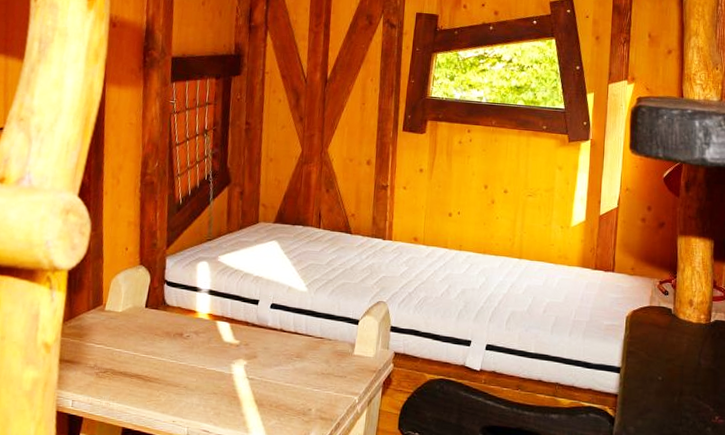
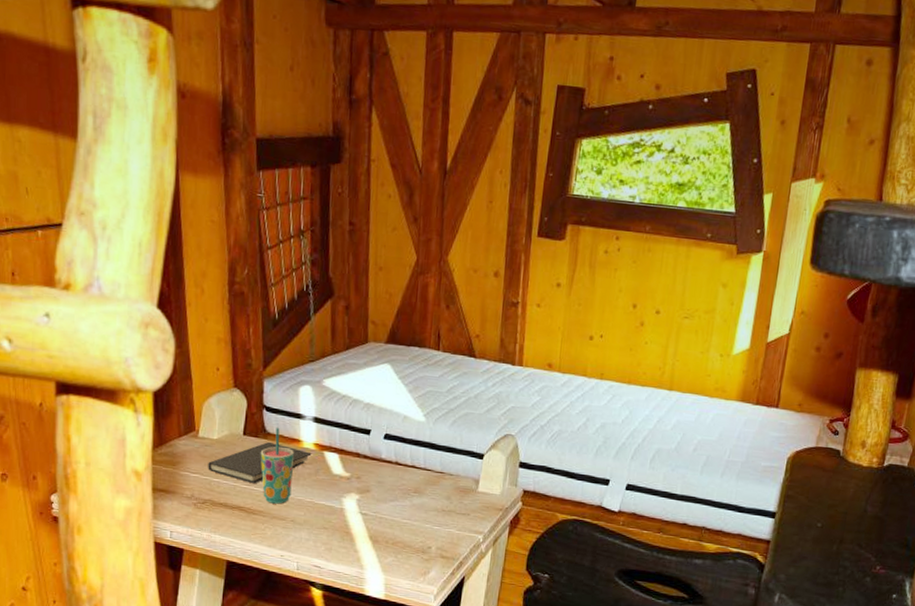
diary: none [111,313,206,353] -> present [208,441,312,484]
cup: none [159,300,190,372] -> present [260,428,294,504]

